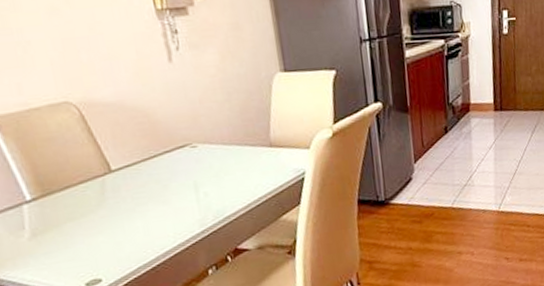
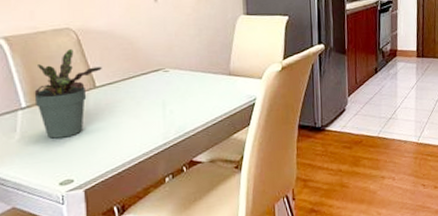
potted plant: none [37,127,116,235] -> present [34,49,102,139]

